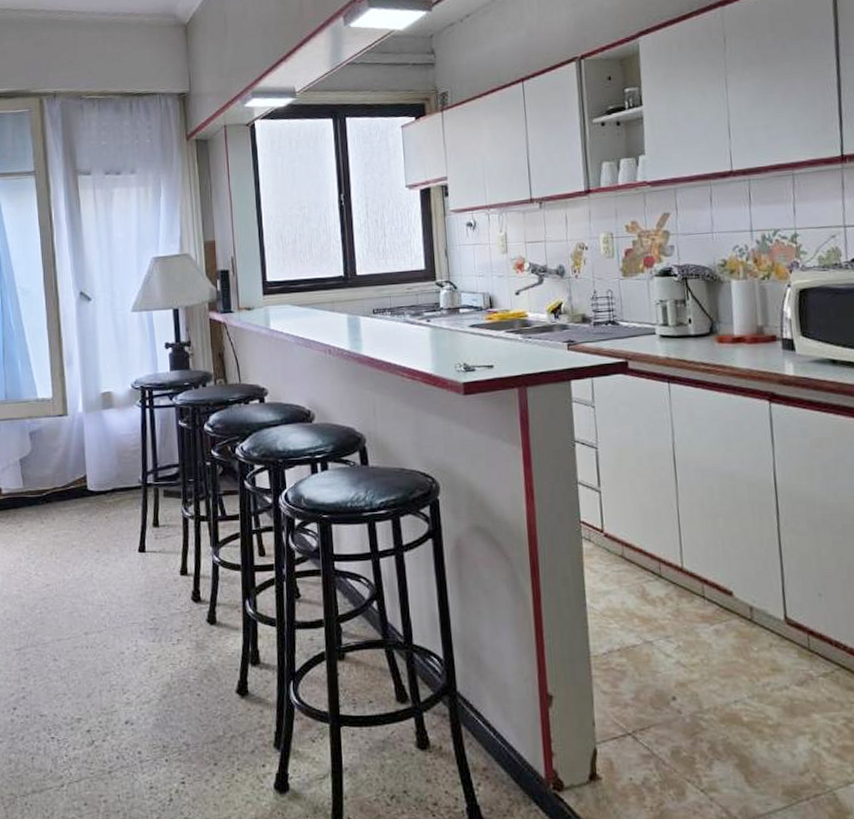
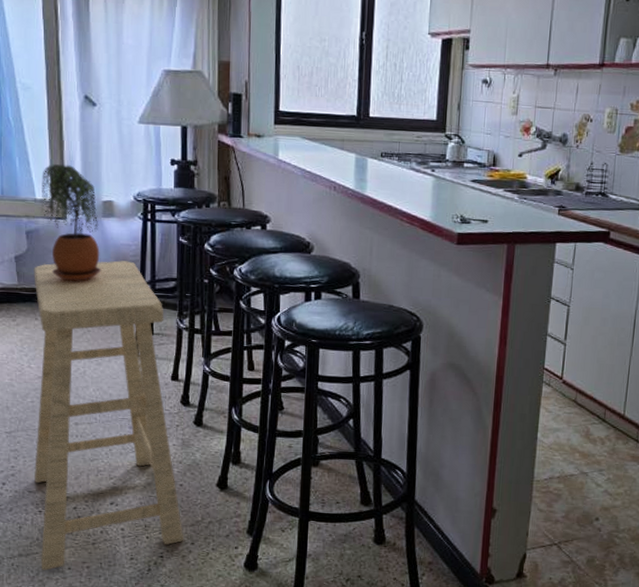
stool: none [38,451,206,809] -> present [34,260,184,571]
potted plant: none [42,361,103,479] -> present [41,163,101,281]

